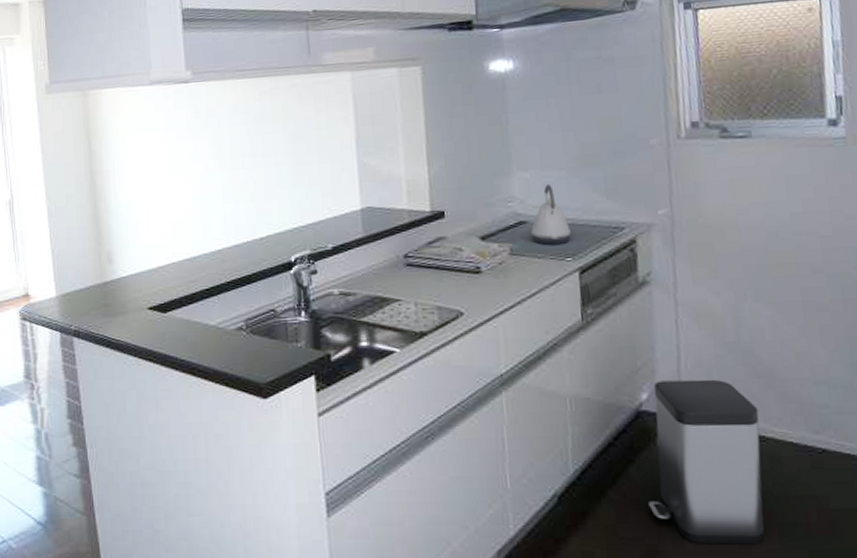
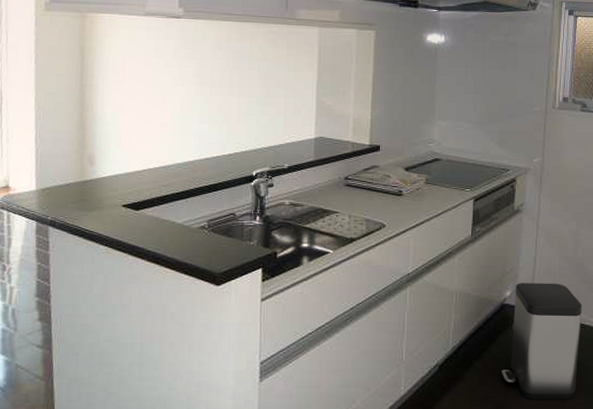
kettle: present [530,183,571,246] -> none [442,132,471,179]

